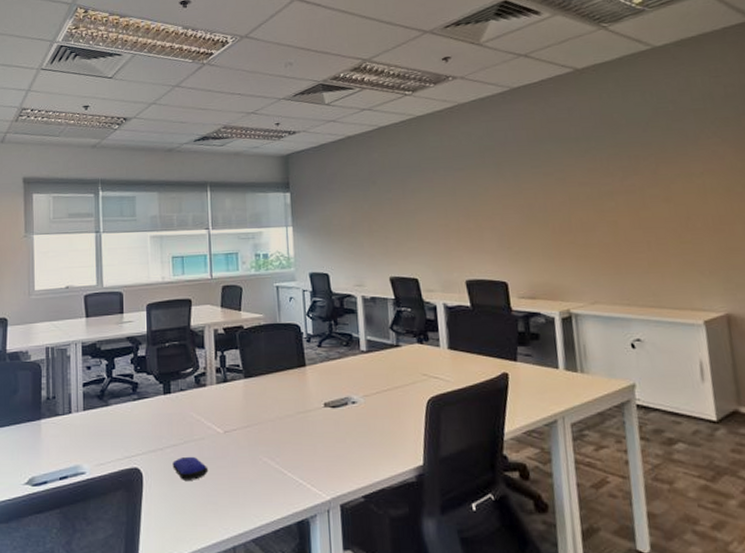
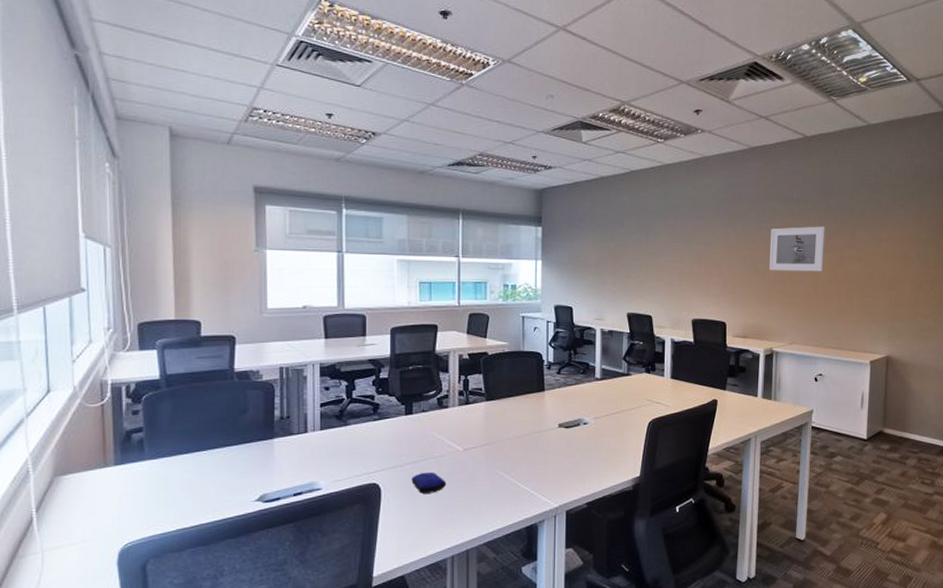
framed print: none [548,165,621,221] -> present [769,226,825,272]

